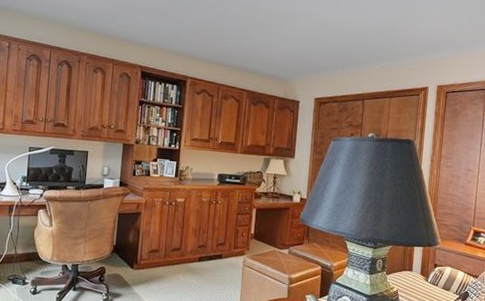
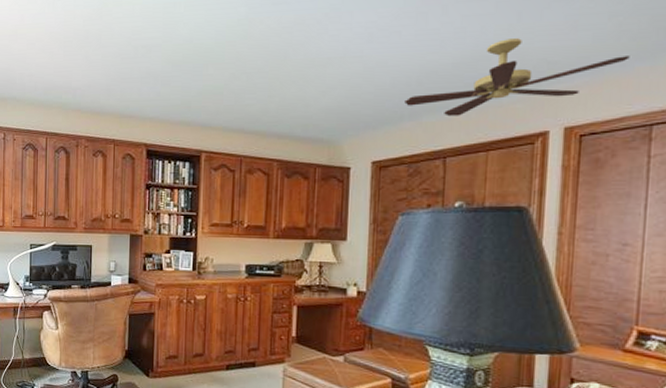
ceiling fan: none [339,18,476,70] -> present [405,38,630,117]

